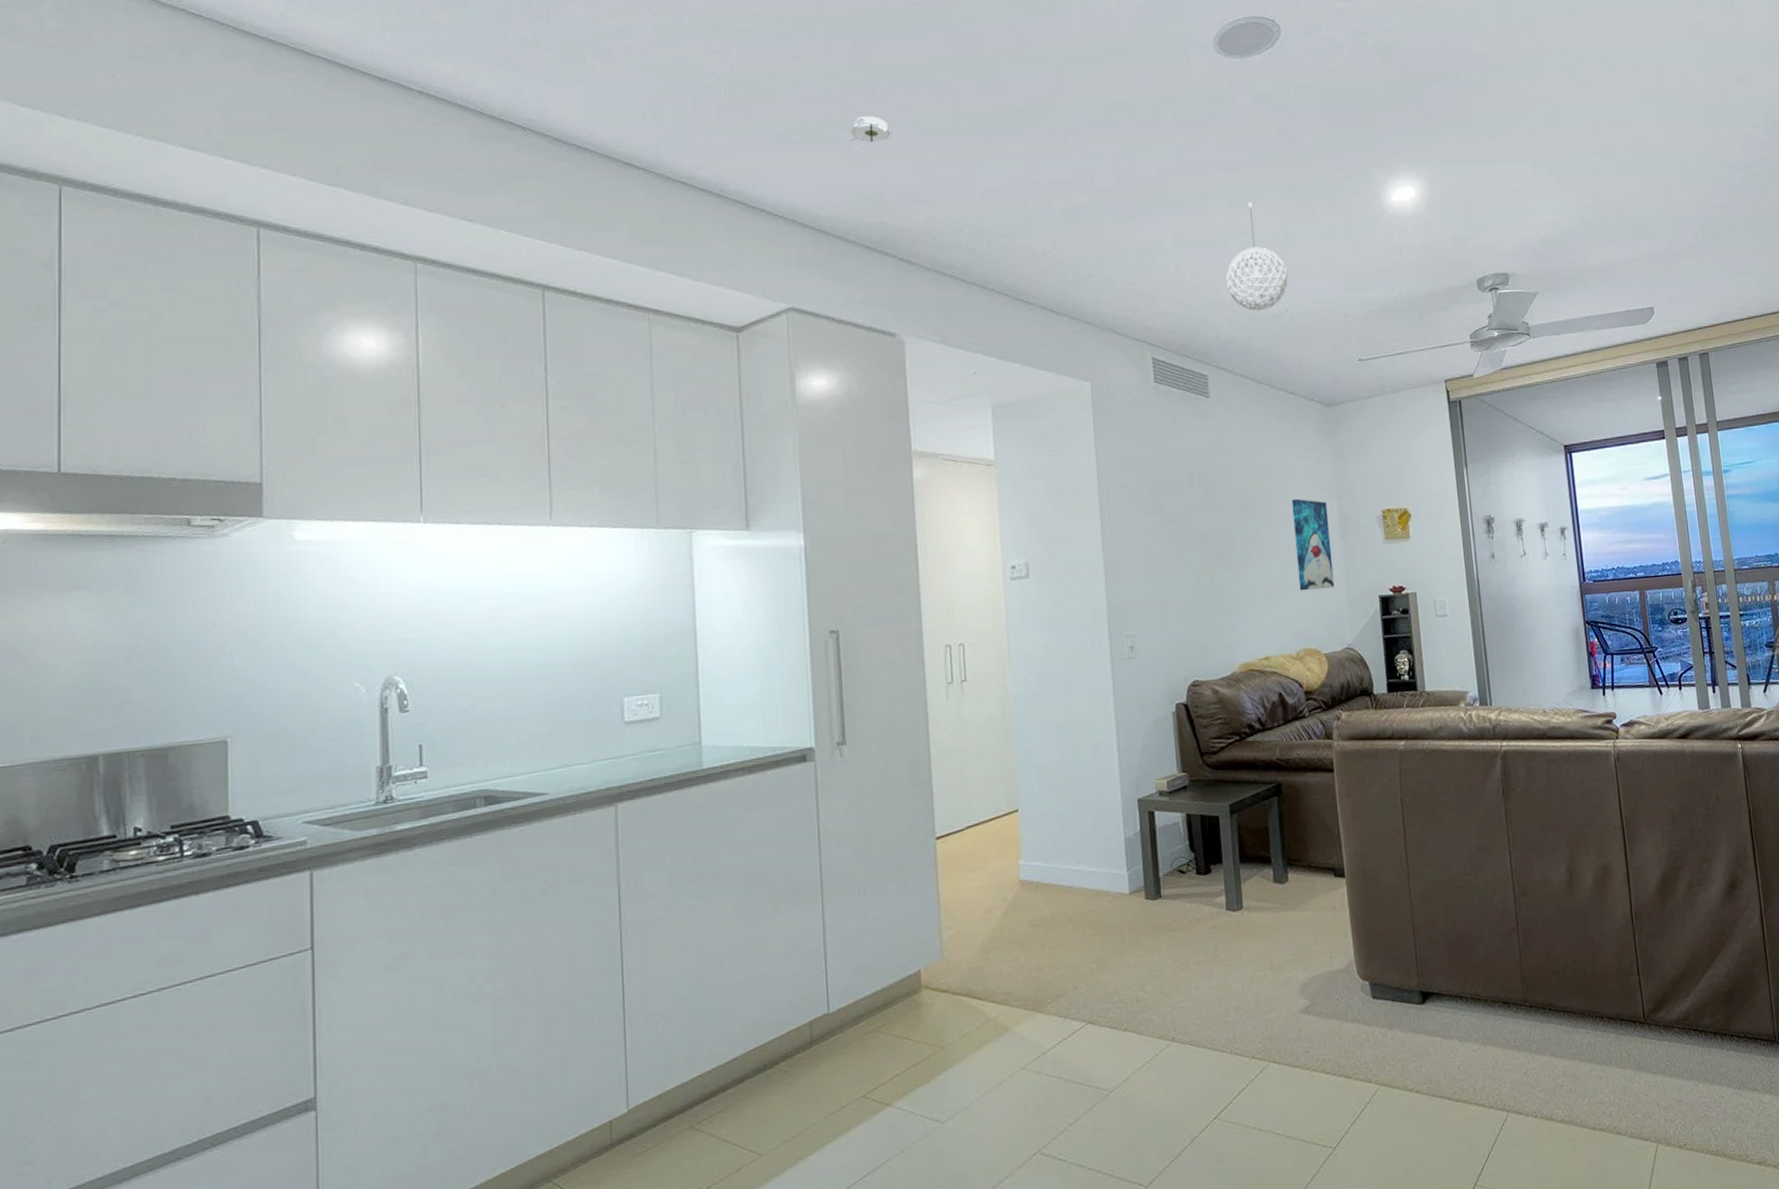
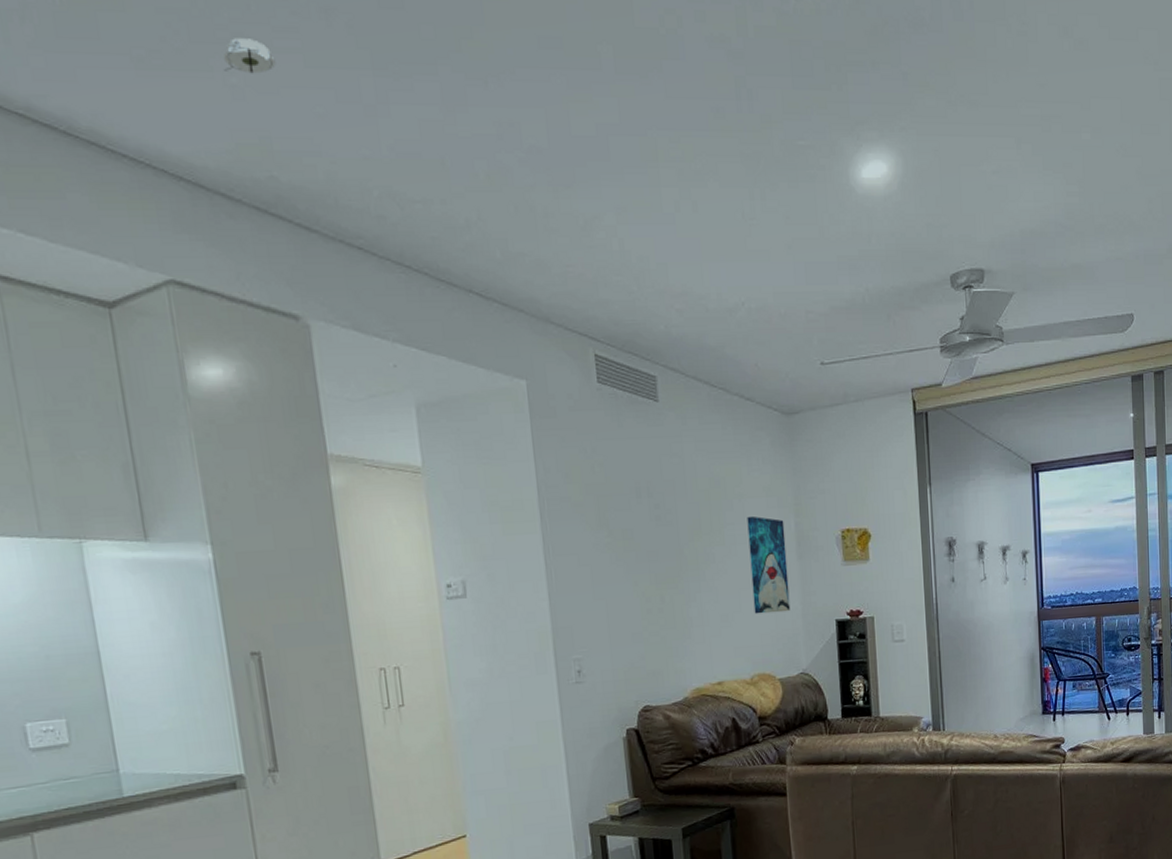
pendant light: present [1226,202,1289,311] -> none [676,172,746,303]

